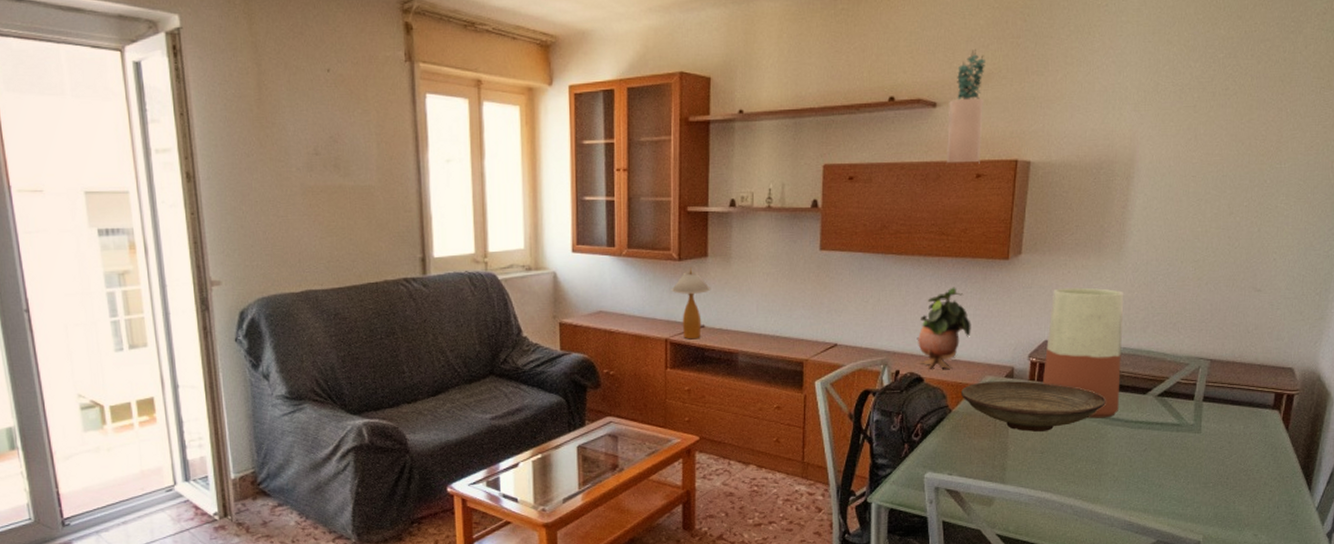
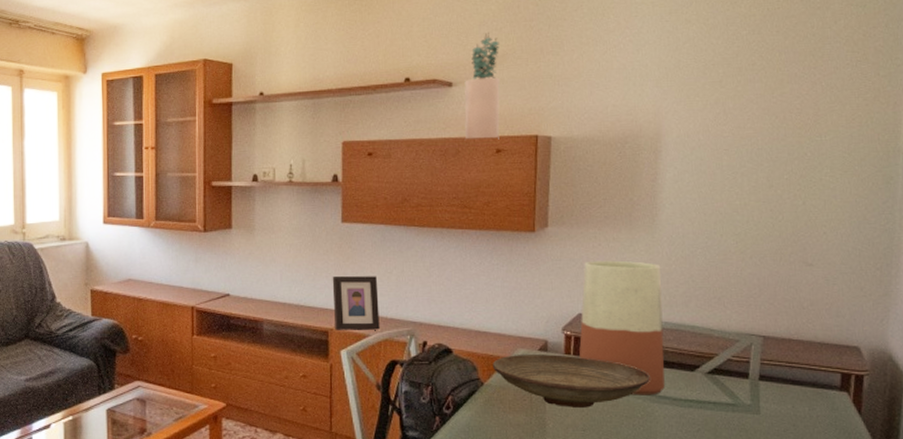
table lamp: present [671,268,711,340] -> none [197,239,236,307]
picture frame: none [808,305,854,361] -> present [332,276,380,330]
potted plant: present [918,287,971,370] -> none [444,259,500,342]

